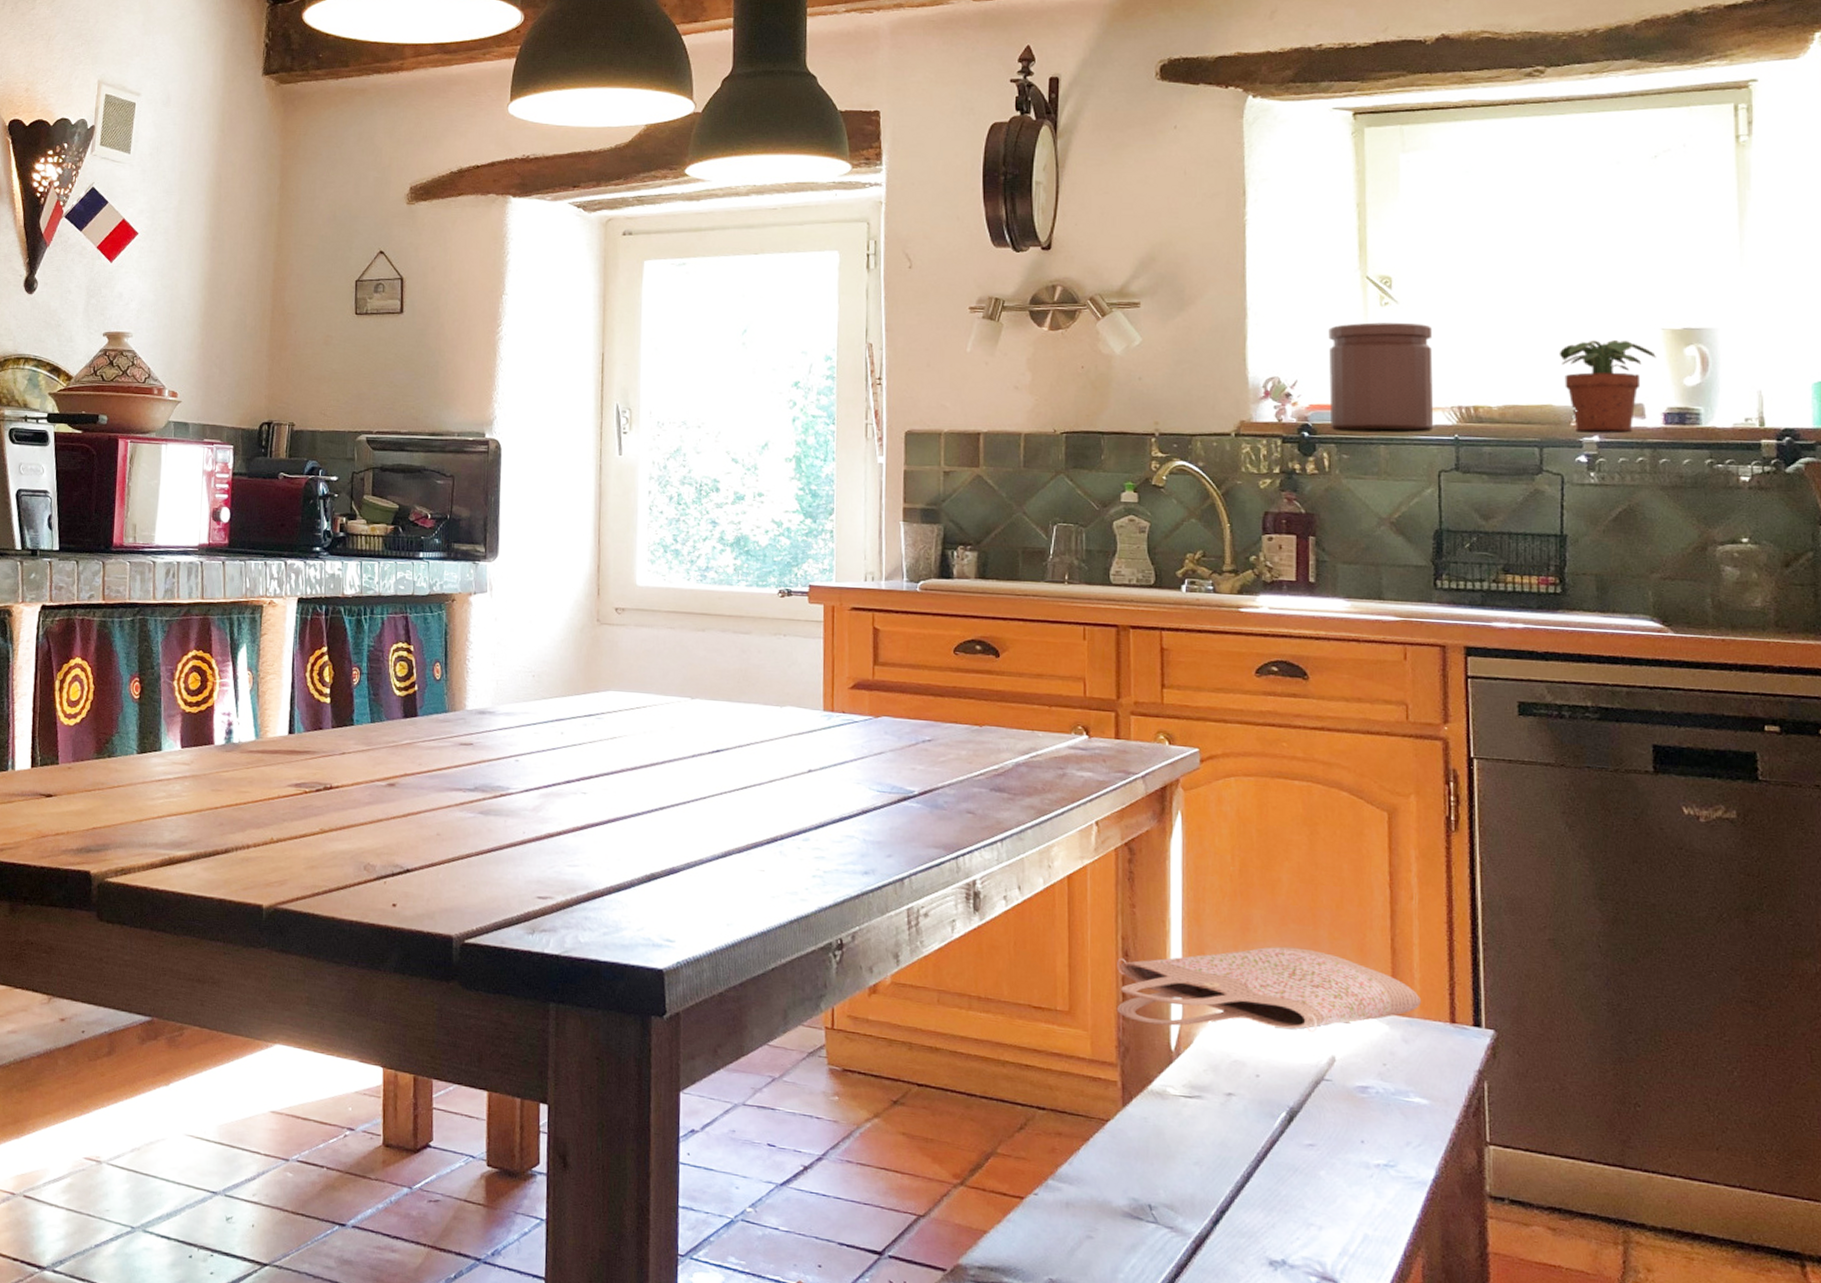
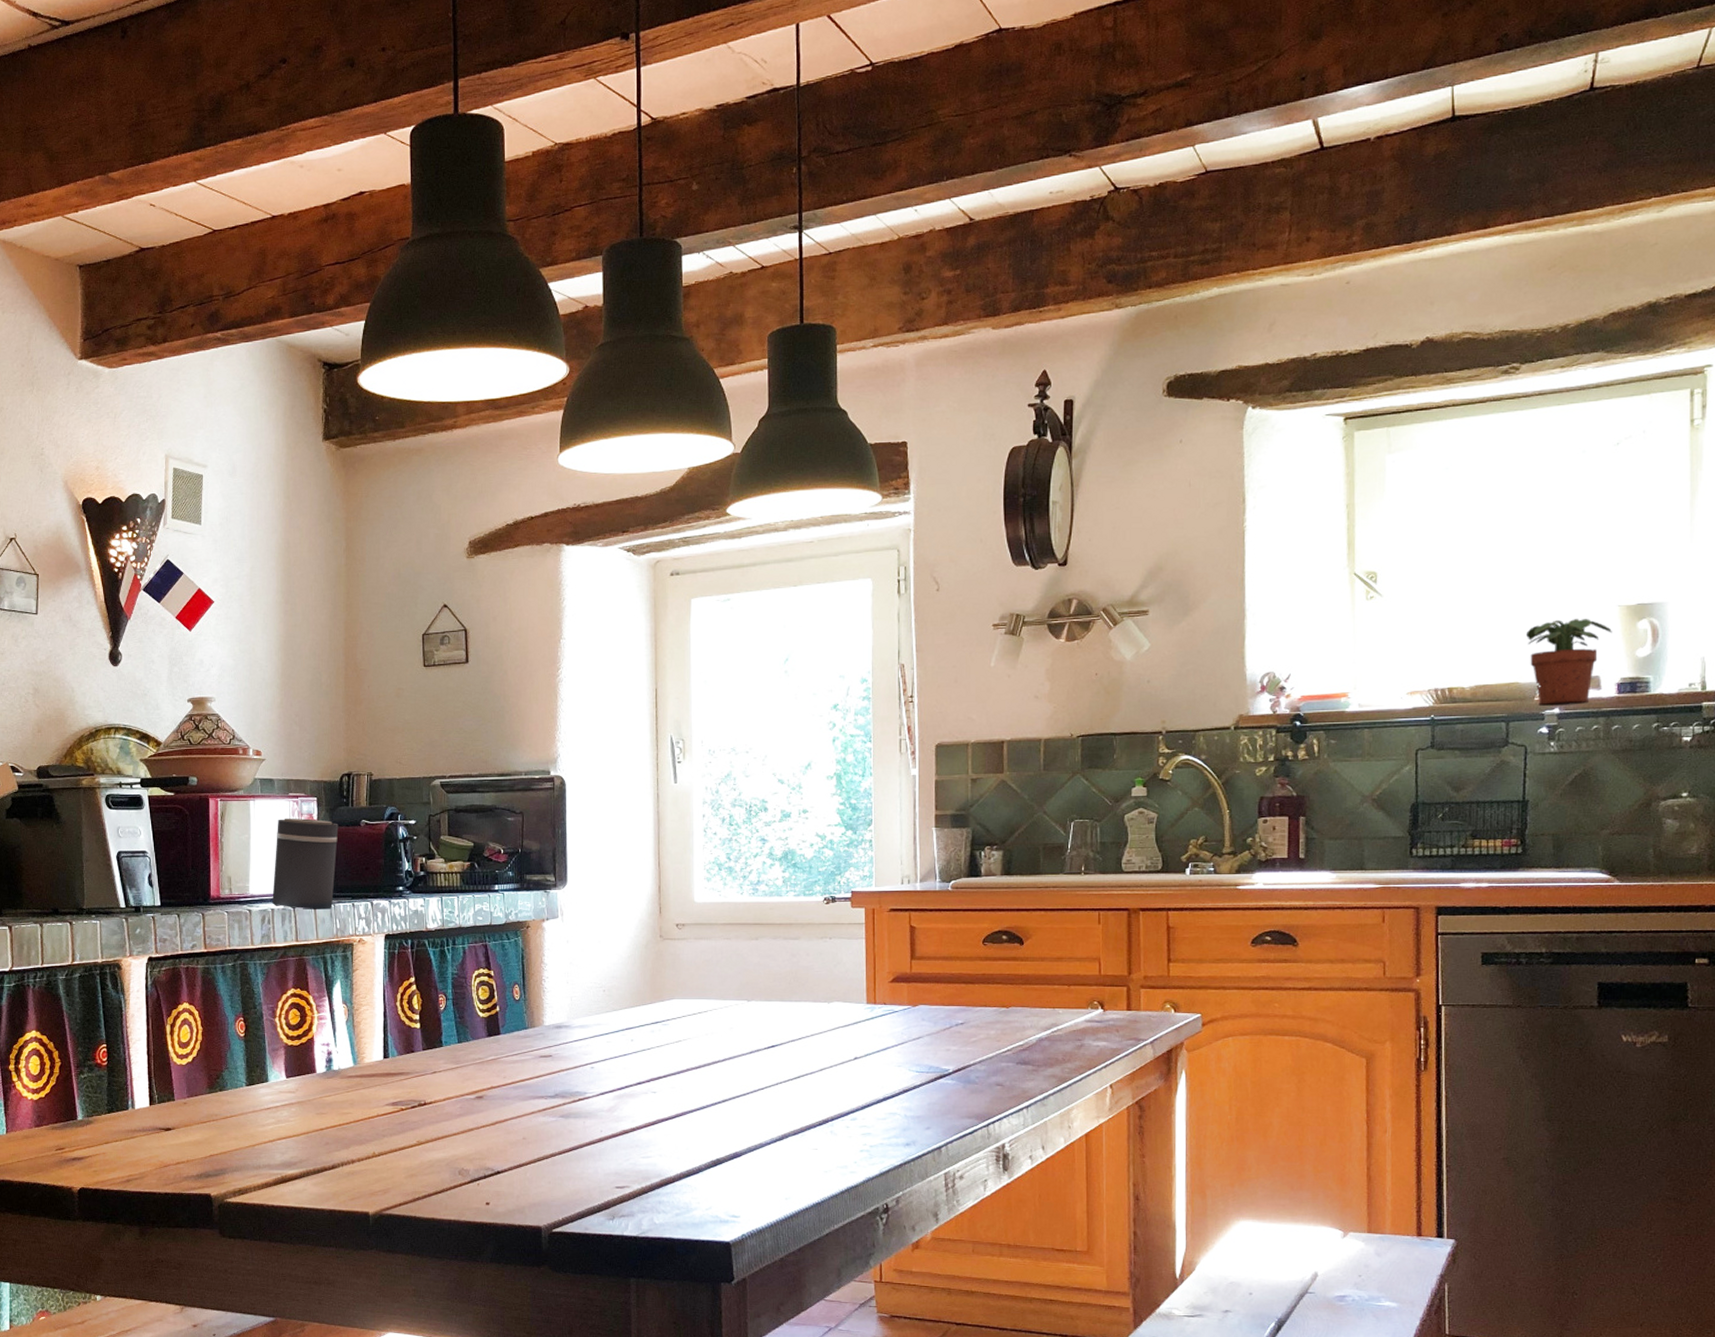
cylinder: none [178,465,255,566] -> present [272,817,339,909]
shopping bag: present [1116,946,1422,1033] -> none [1129,1181,1393,1257]
jar: present [1328,322,1434,434] -> none [1319,614,1413,719]

